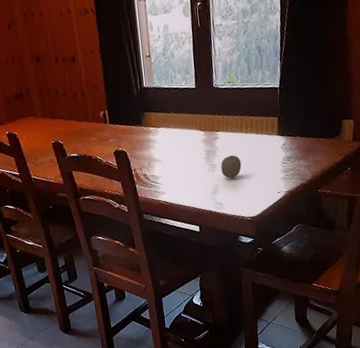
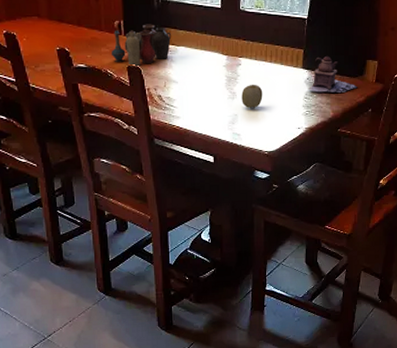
vase: none [99,110,152,151] -> present [112,24,172,67]
teapot: none [285,120,335,157] -> present [308,55,358,94]

